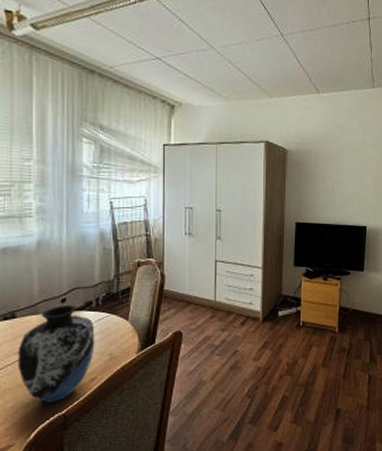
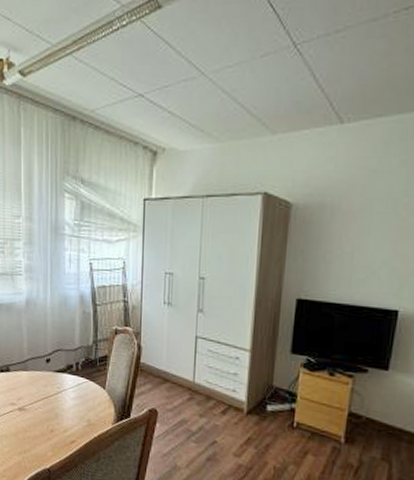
vase: present [17,304,95,403] -> none [11,365,75,456]

